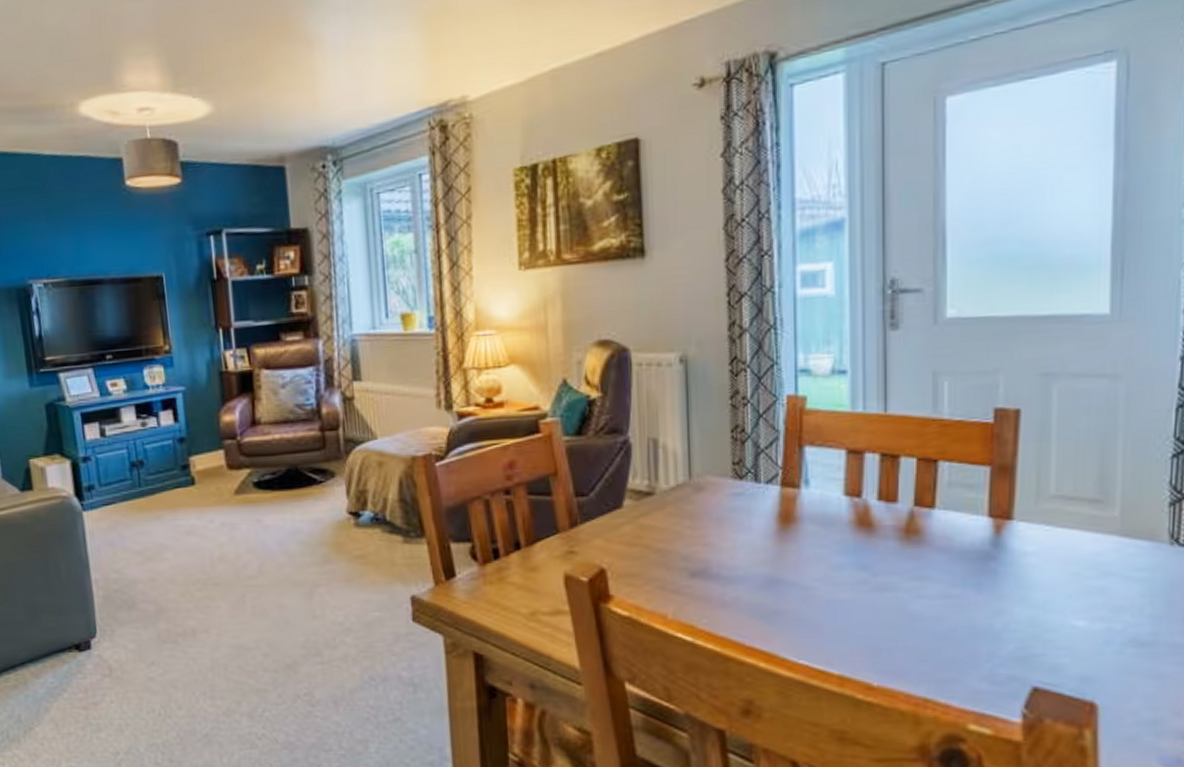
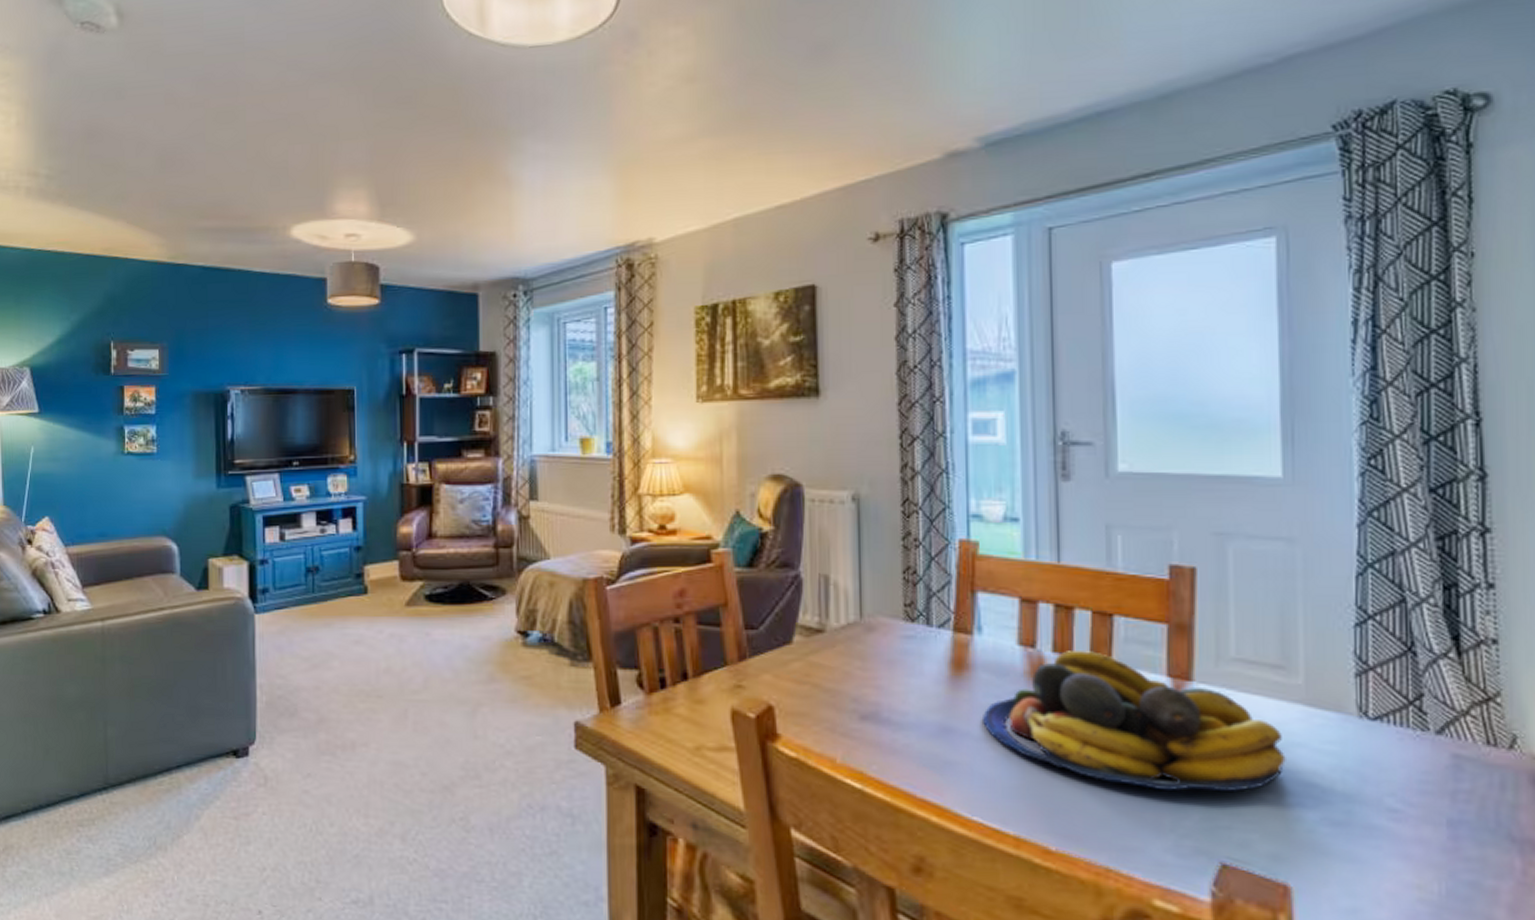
fruit bowl: none [809,497,1099,625] -> present [983,651,1286,792]

